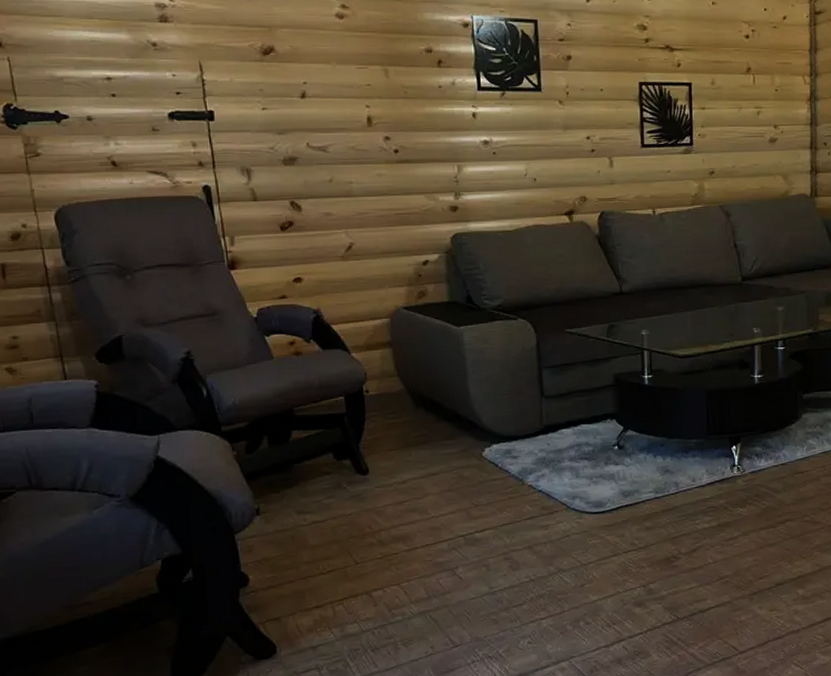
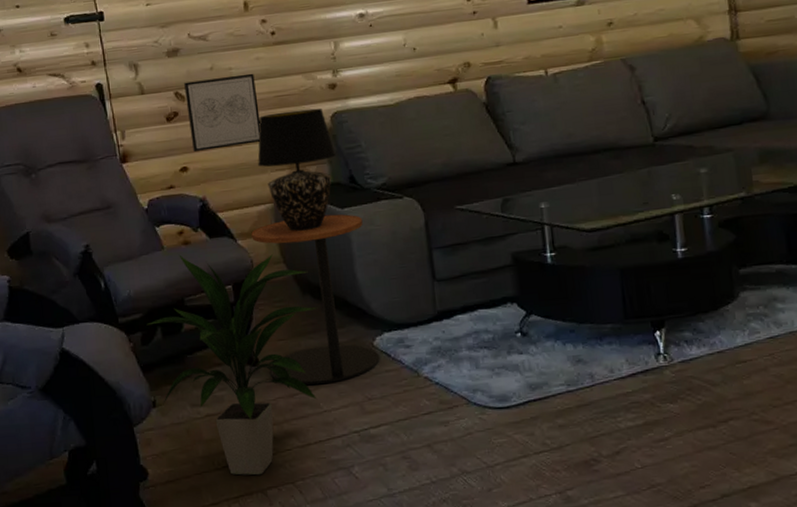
indoor plant: none [252,364,429,579] -> present [146,254,317,476]
wall art: none [301,189,380,264] -> present [184,73,261,153]
side table: none [366,331,488,493] -> present [251,214,380,385]
table lamp: none [375,228,454,346] -> present [257,108,336,231]

